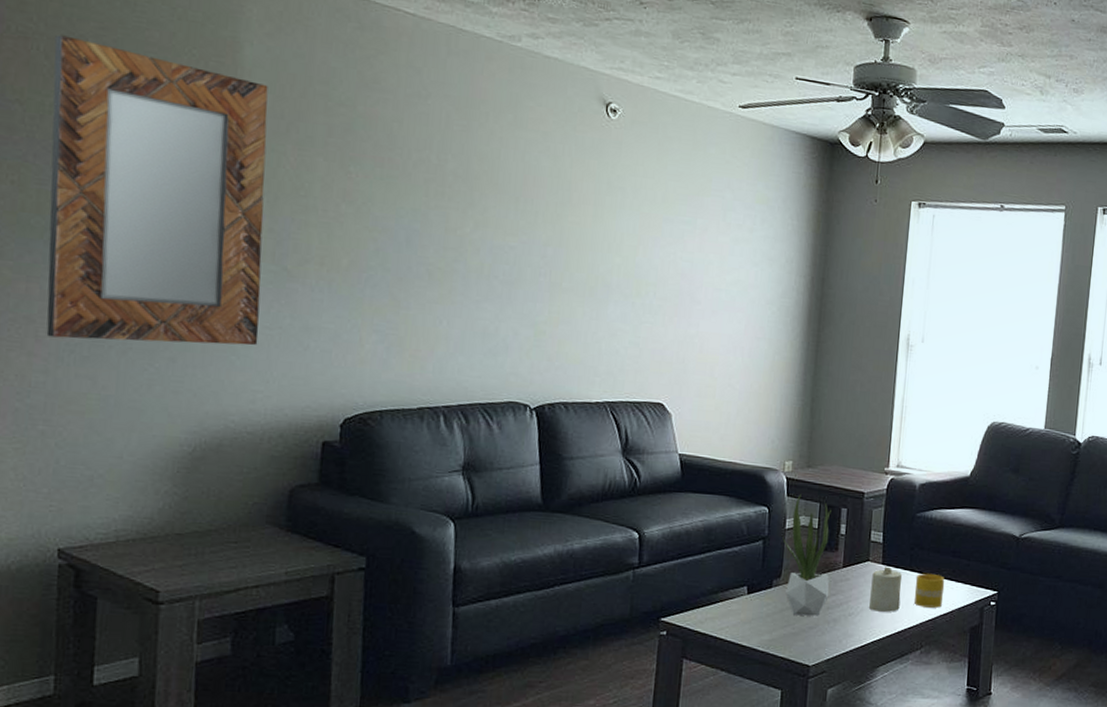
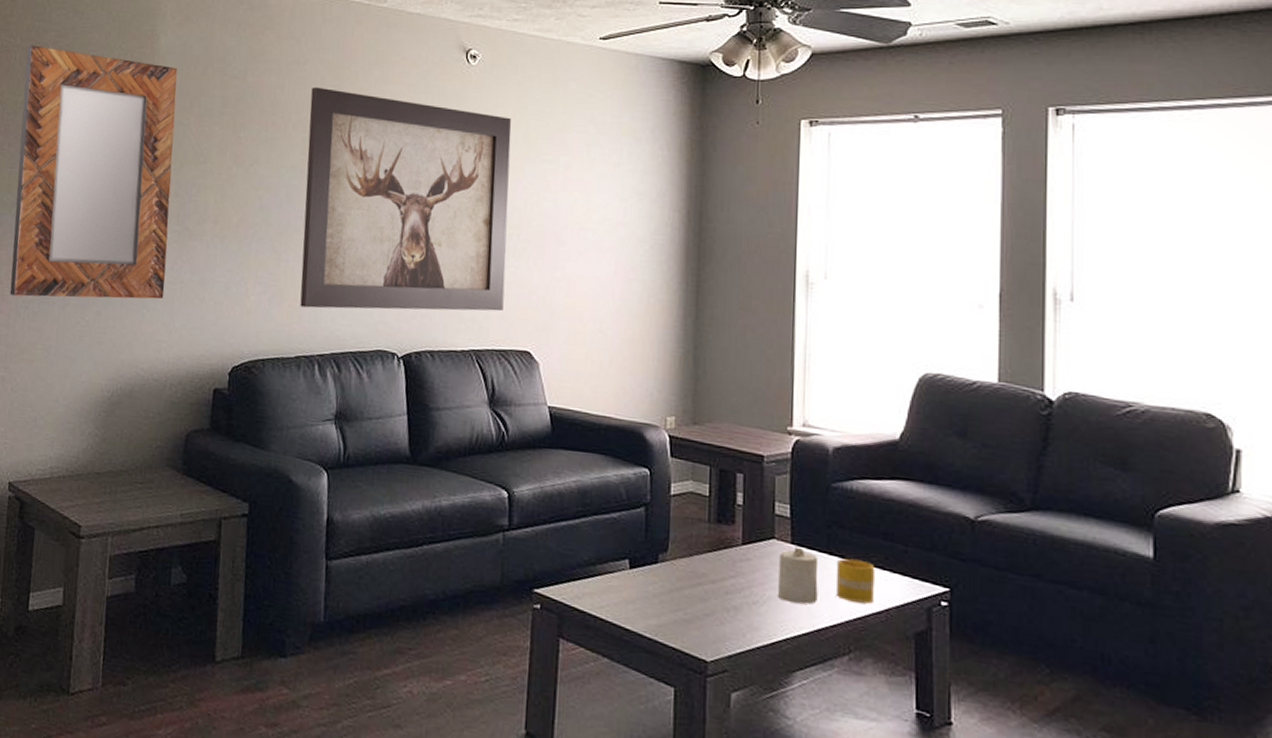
wall art: none [423,124,651,365] -> present [300,87,512,312]
potted plant: present [782,493,831,616] -> none [667,454,727,602]

